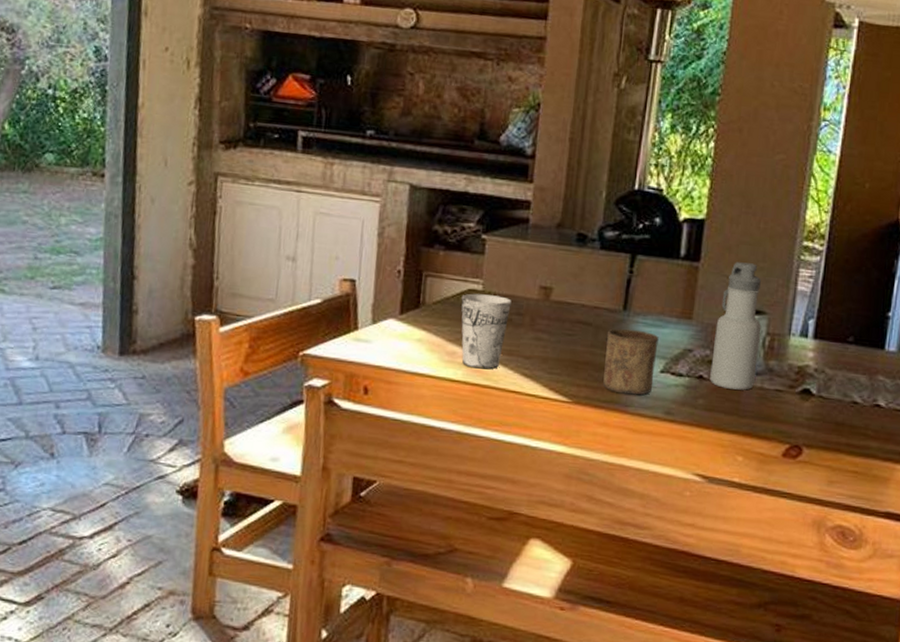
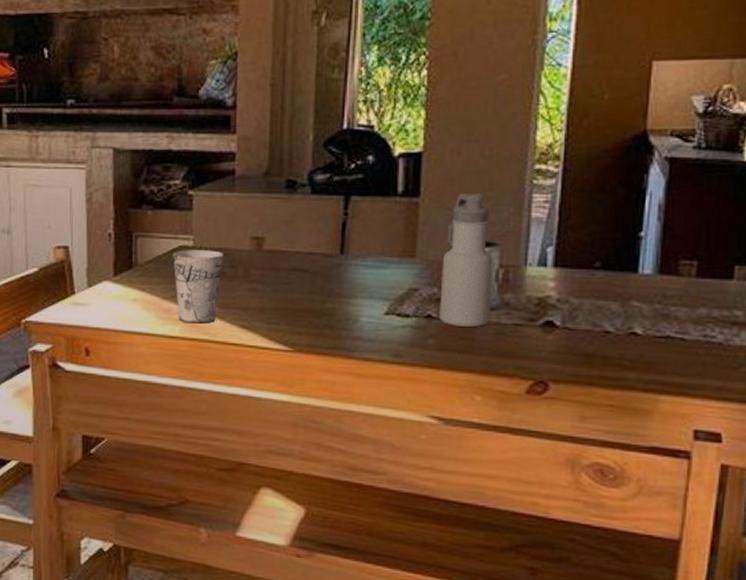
cup: present [603,328,659,395] -> none [324,272,380,339]

